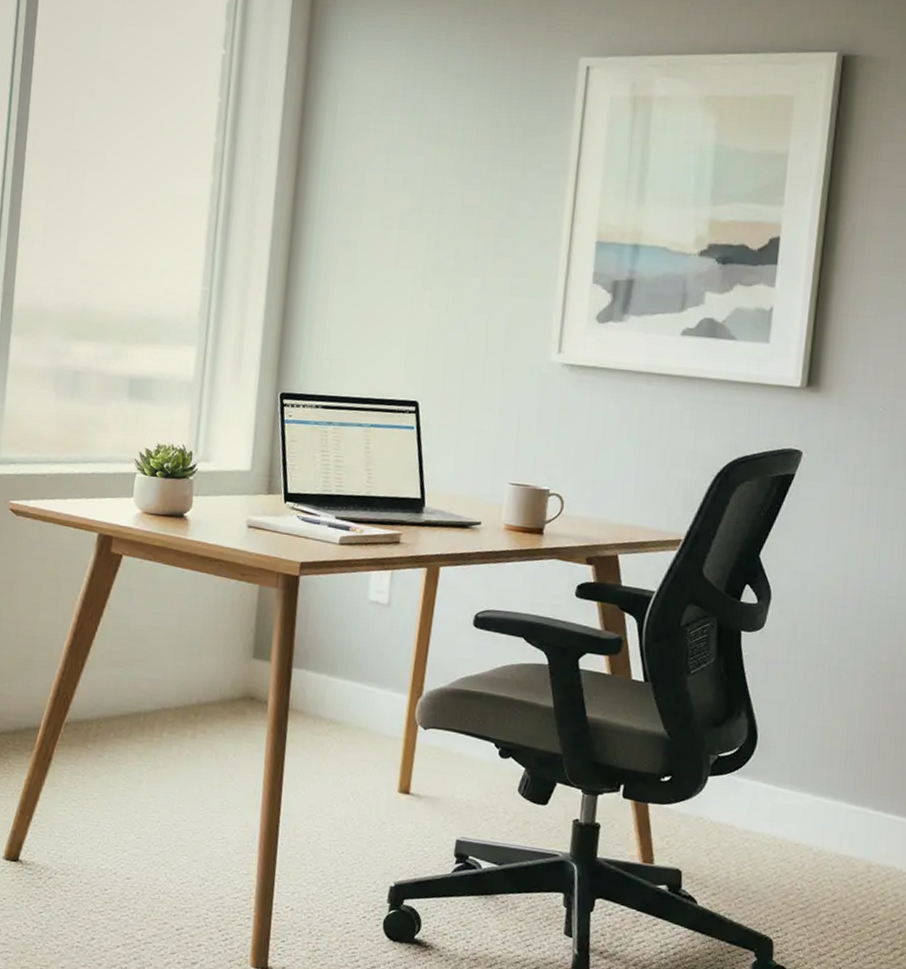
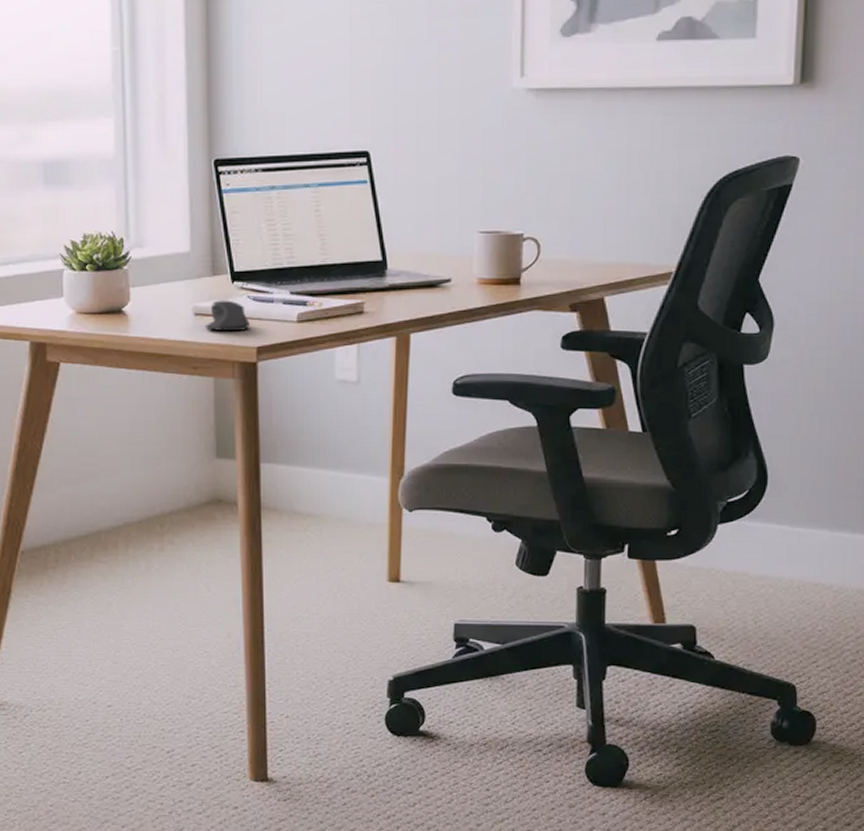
computer mouse: none [256,516,298,546] -> present [205,300,251,331]

